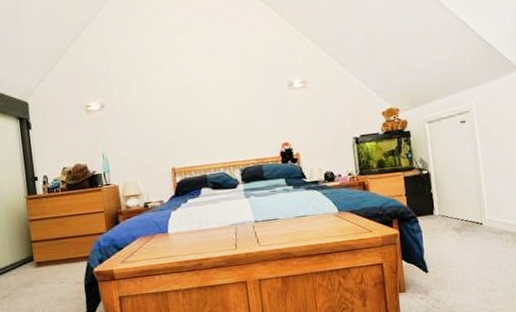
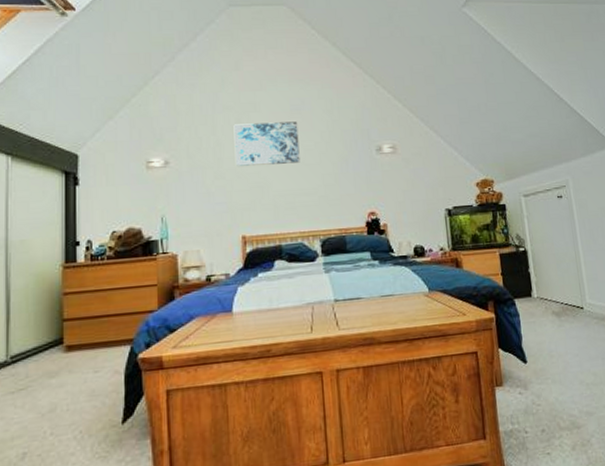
wall art: none [158,62,219,106] -> present [233,121,300,166]

